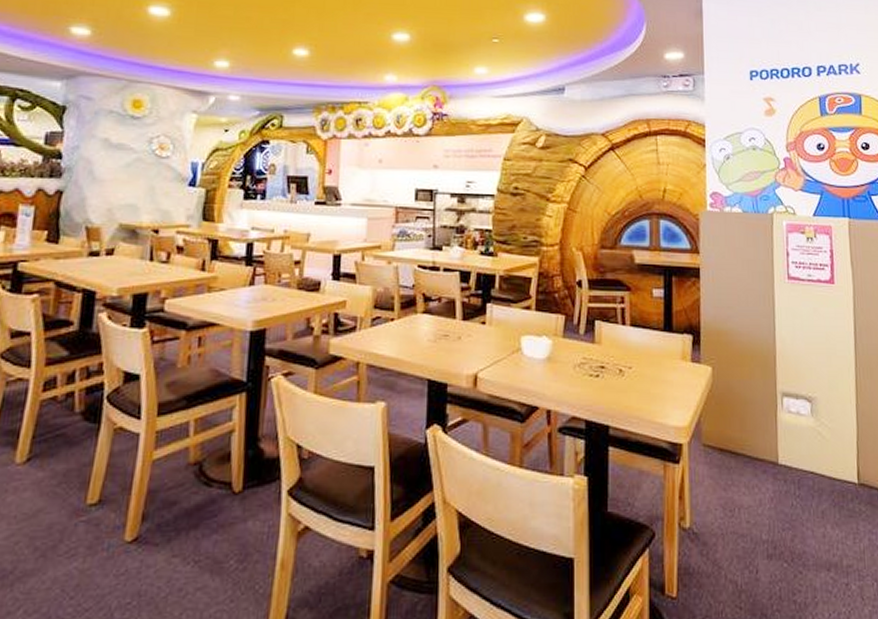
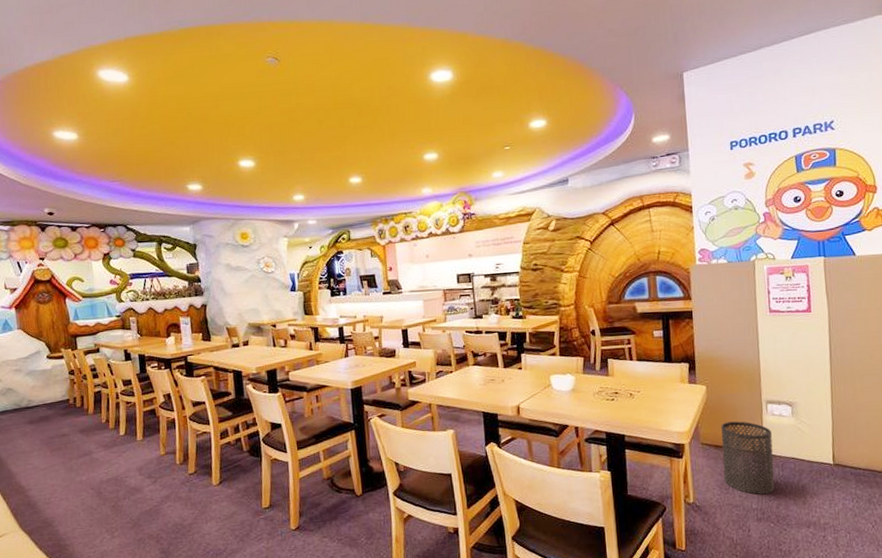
trash can: none [727,417,790,520] -> present [721,421,775,494]

